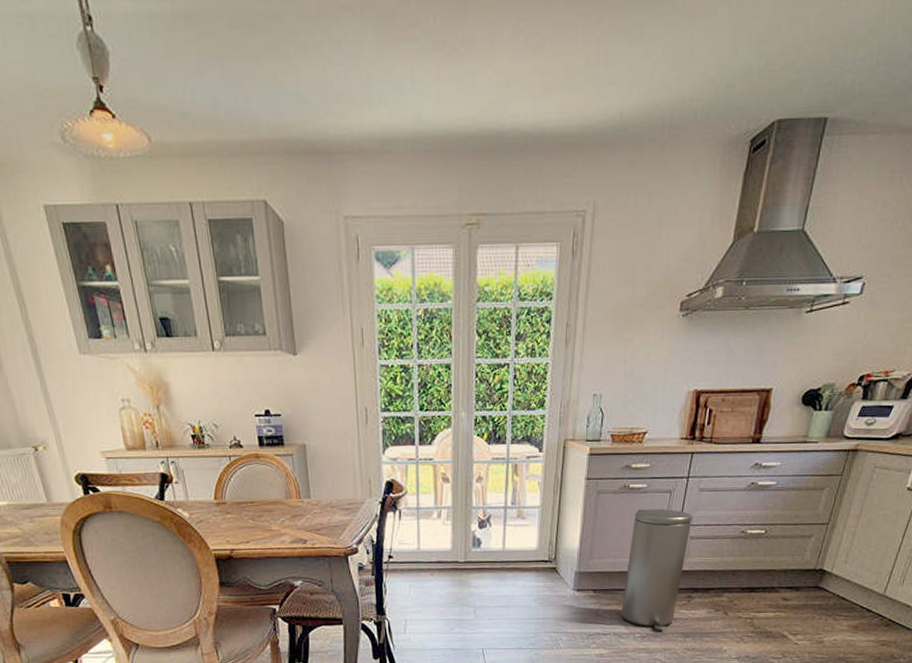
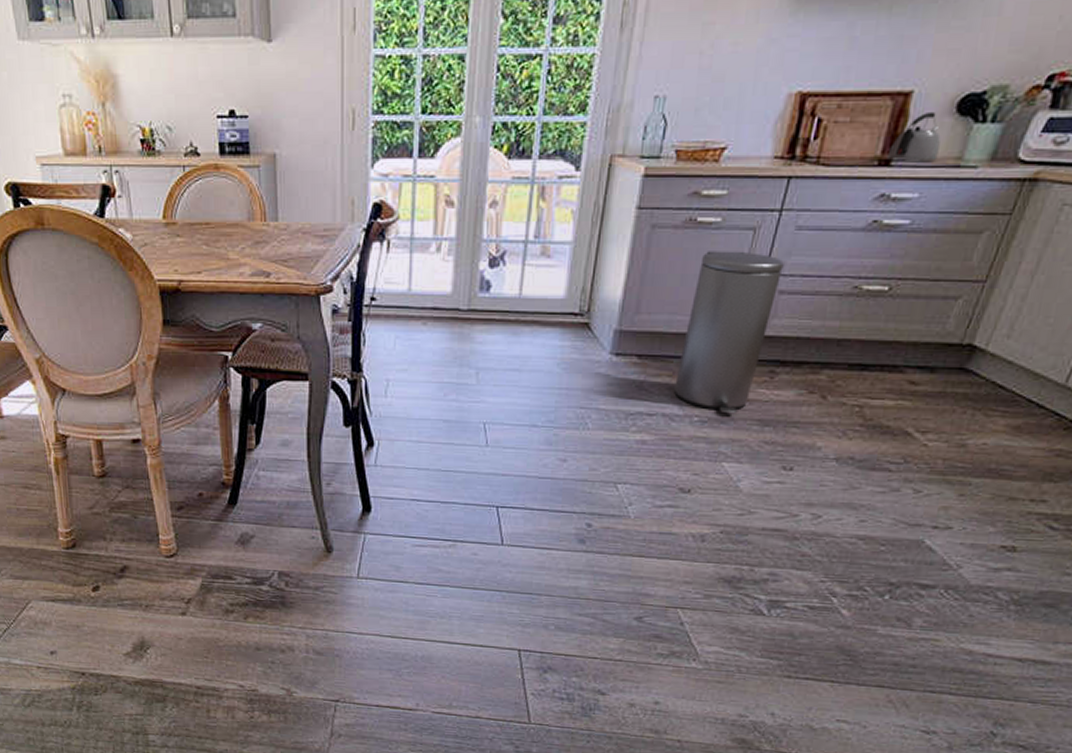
kettle: none [757,402,793,440] -> present [886,111,941,163]

